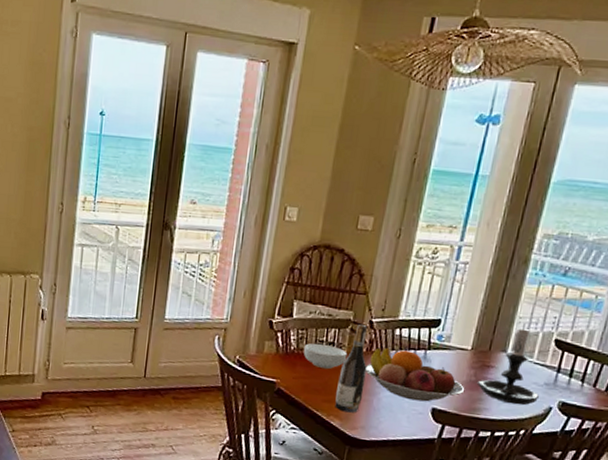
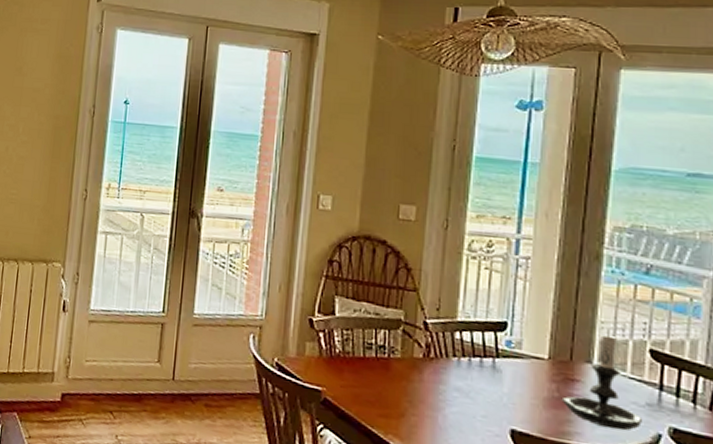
cereal bowl: present [303,343,348,370] -> none [350,346,402,378]
wine bottle: present [335,323,367,413] -> none [393,324,426,432]
fruit bowl: present [365,347,465,402] -> none [424,353,548,422]

